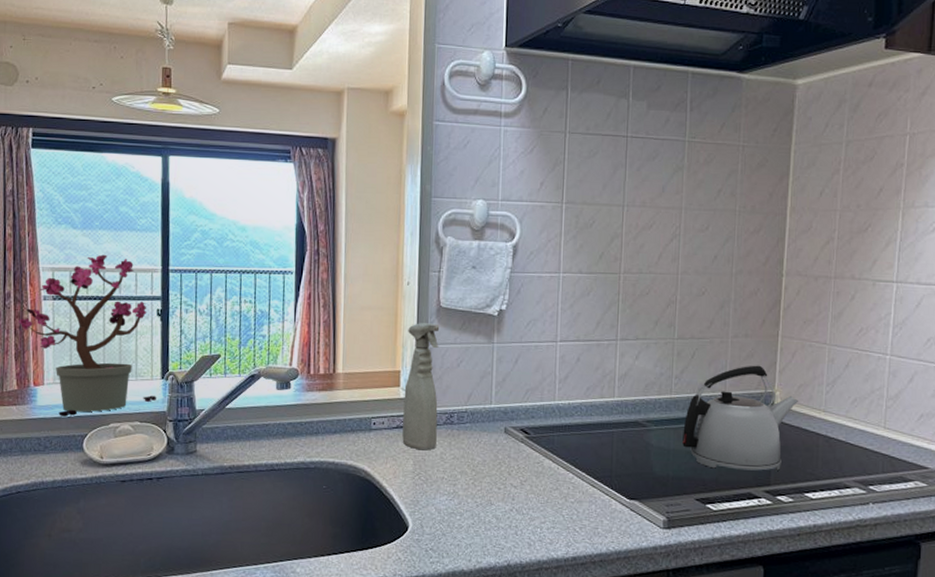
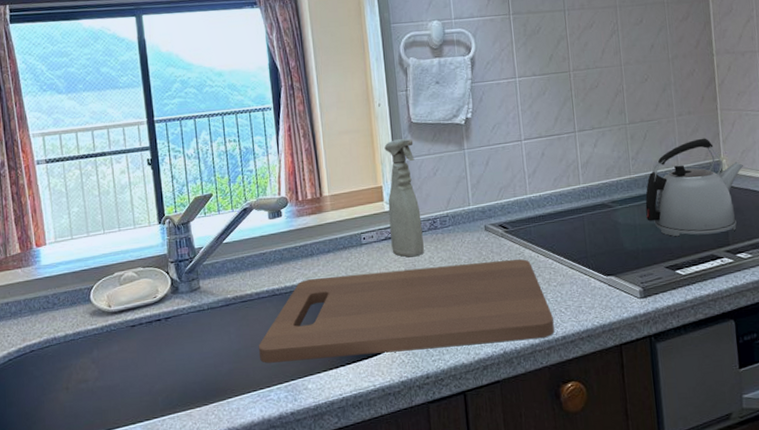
potted plant: present [17,254,156,417] -> none [14,114,156,273]
cutting board: none [249,458,565,556] -> present [258,258,554,363]

